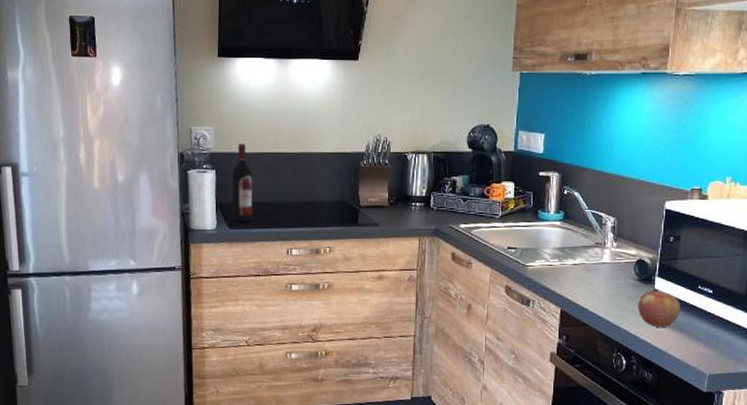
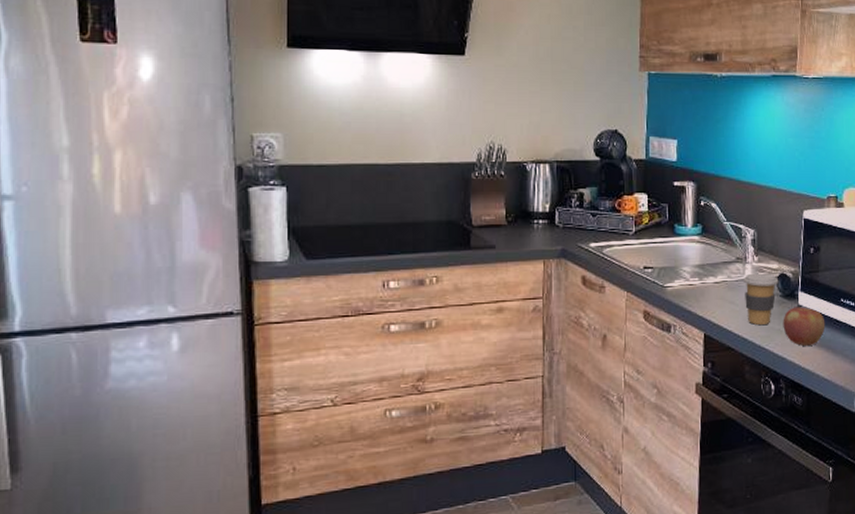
wine bottle: present [231,144,253,222] -> none [308,153,337,250]
coffee cup: none [601,257,637,305] -> present [743,273,779,325]

